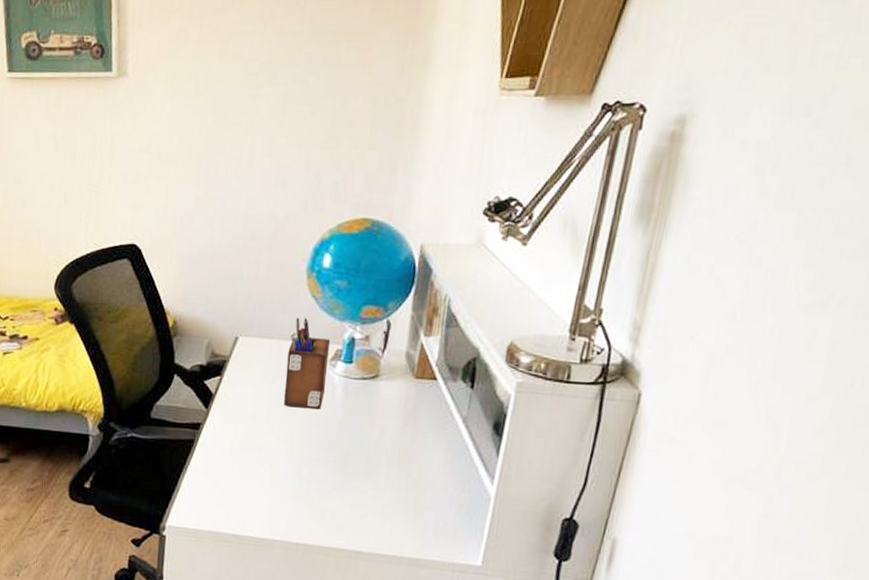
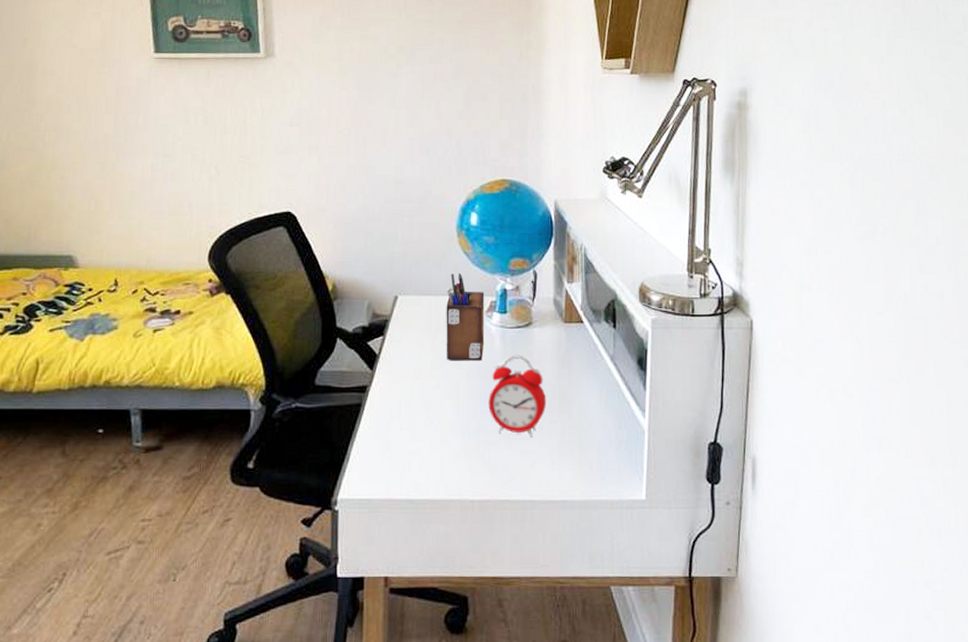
alarm clock: none [322,406,385,491] -> present [488,355,546,438]

